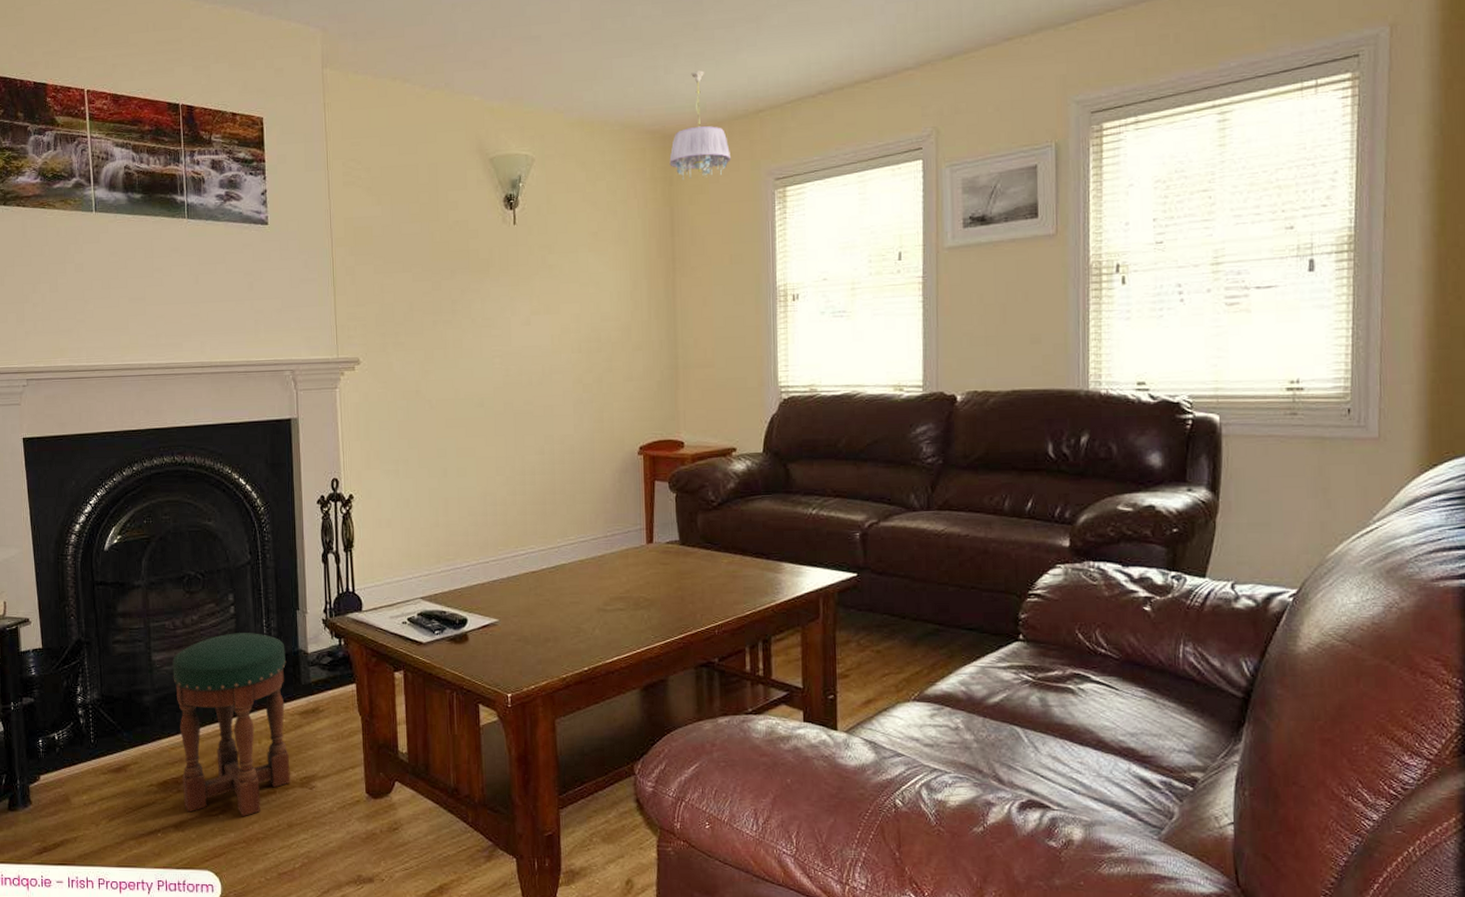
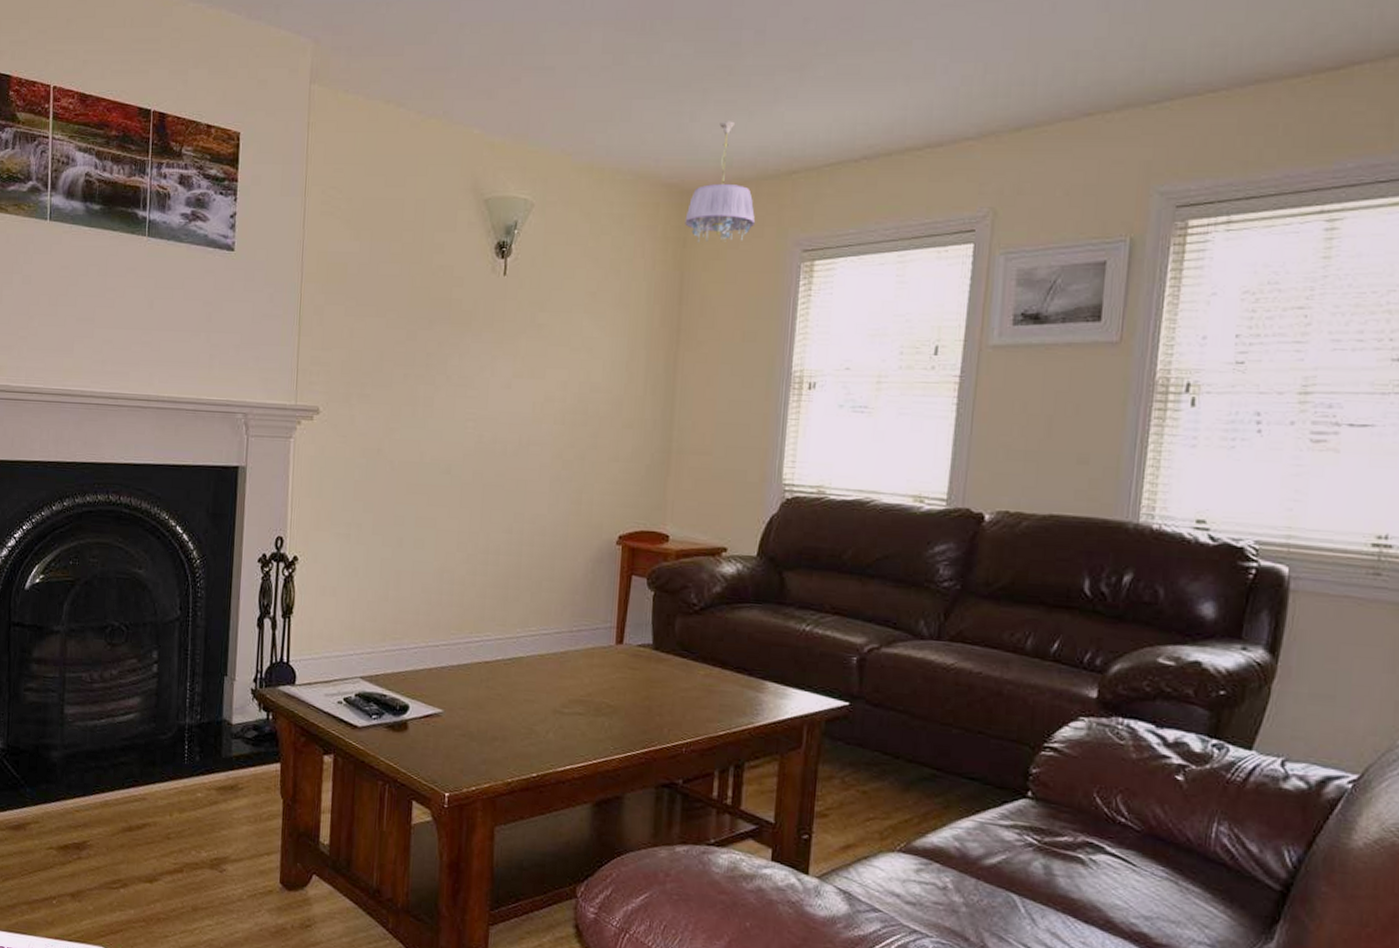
stool: present [172,633,291,817] -> none [84,693,208,894]

